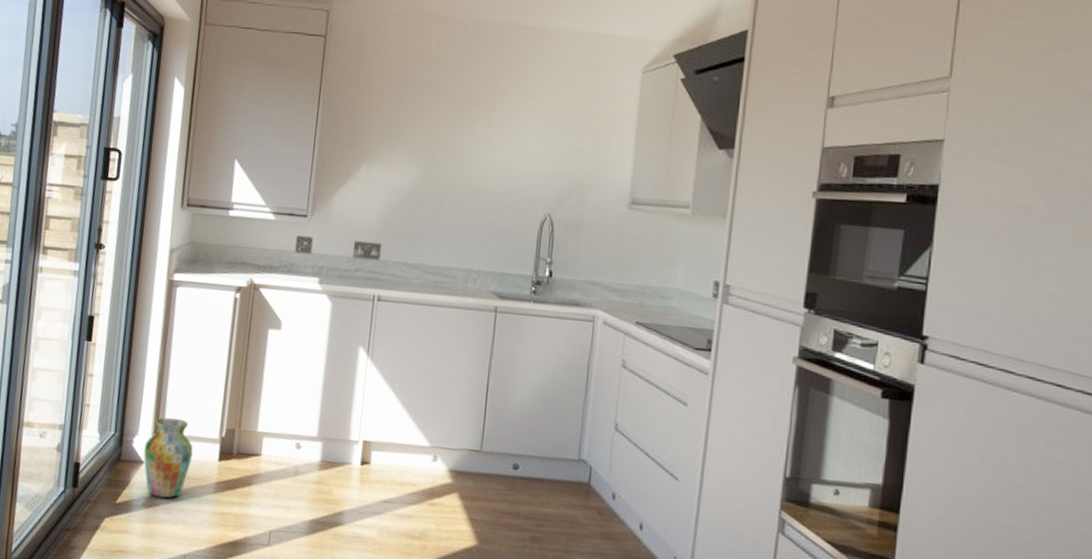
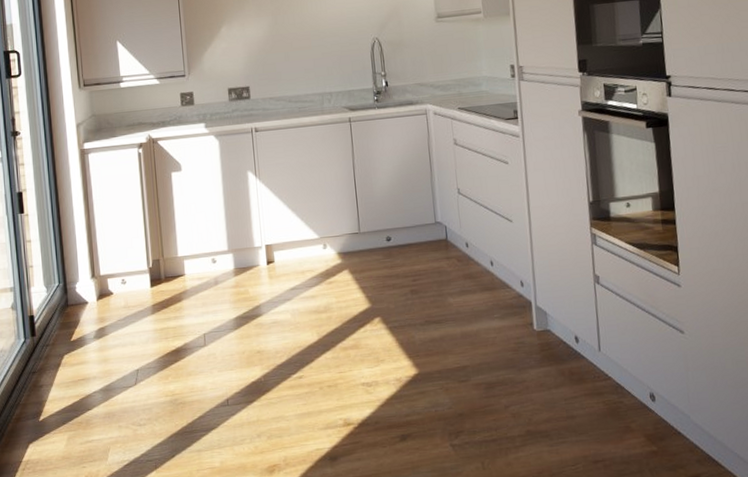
vase: present [143,417,193,499] -> none [86,261,128,329]

